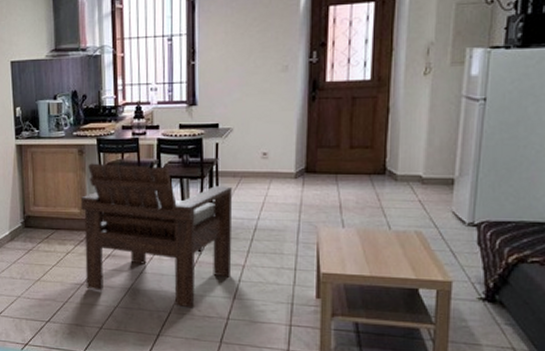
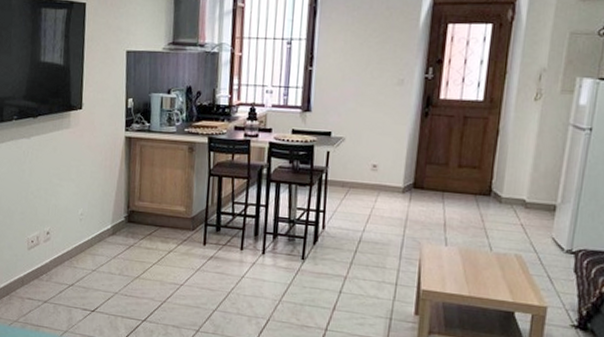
chair: present [81,163,232,308] -> none [186,162,340,317]

